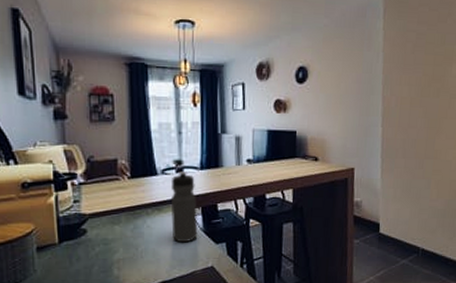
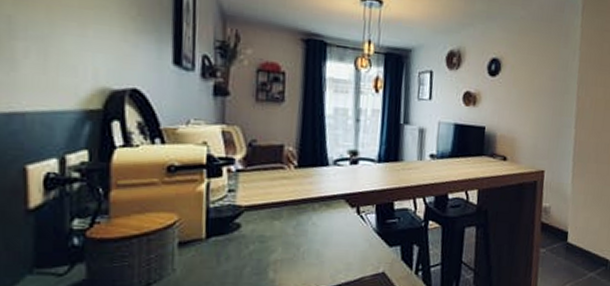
water bottle: present [170,171,198,243] -> none [340,163,371,244]

